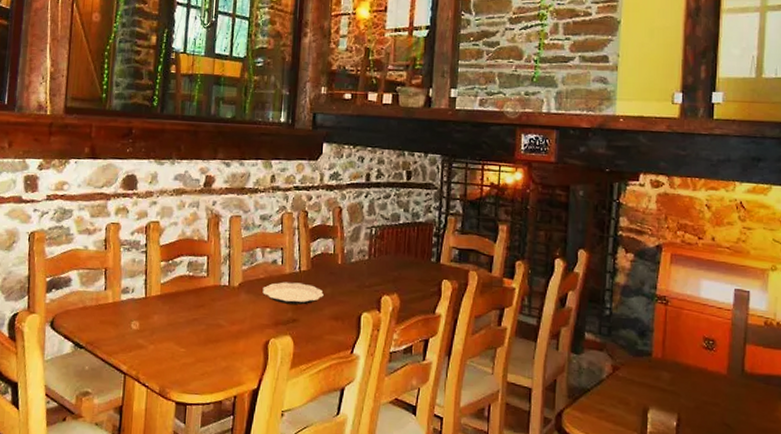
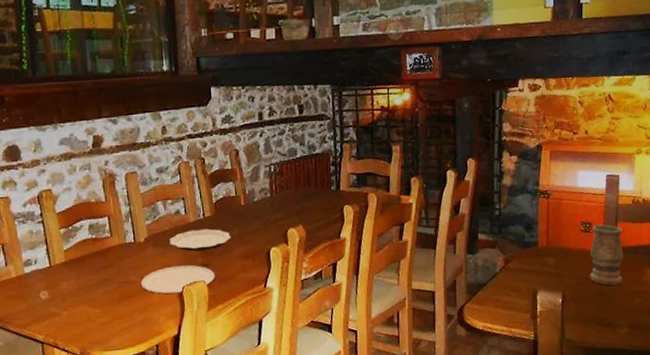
plate: none [228,316,303,346] -> present [140,265,215,294]
vase: none [710,343,753,417] -> present [589,224,624,286]

